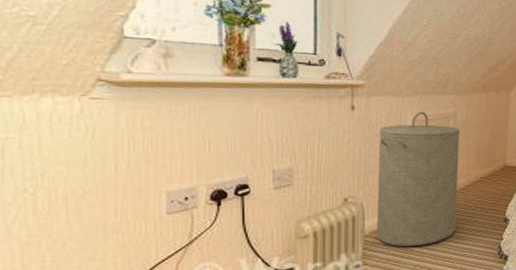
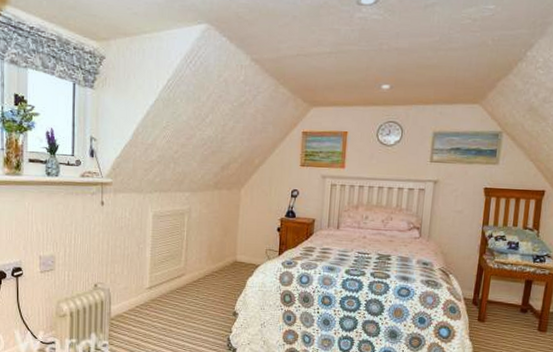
laundry hamper: present [377,111,461,246] -> none [121,207,195,332]

